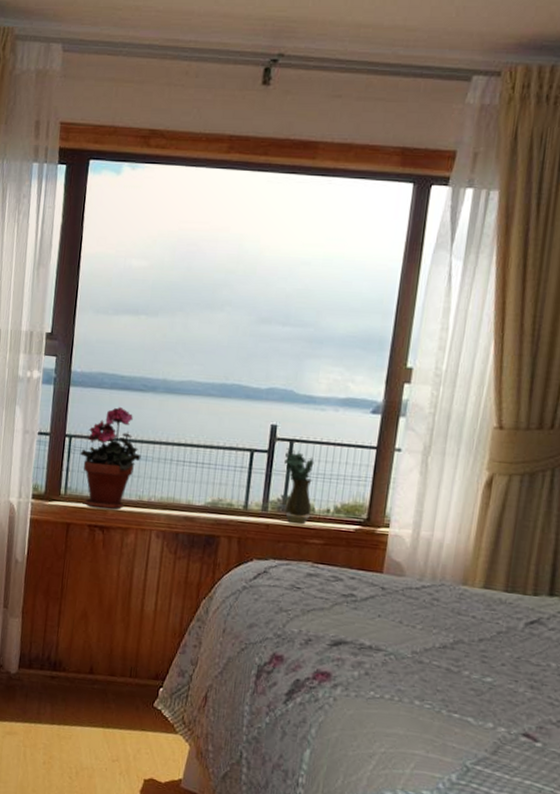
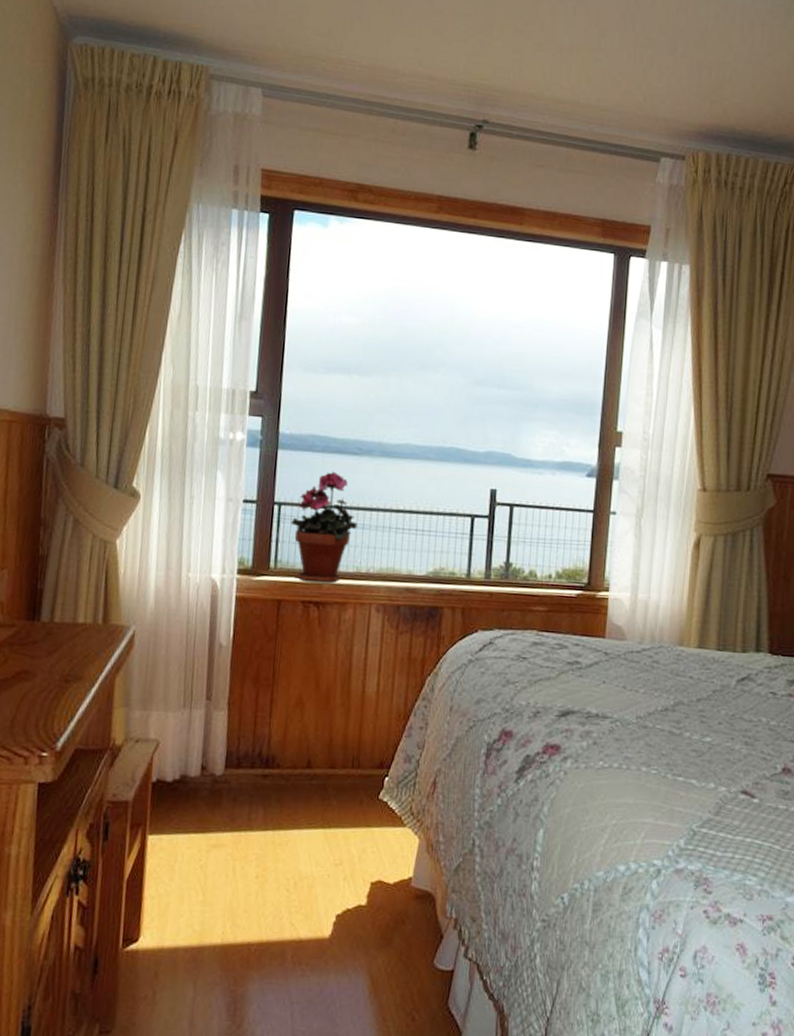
vase: present [283,448,314,525] -> none [504,513,535,592]

